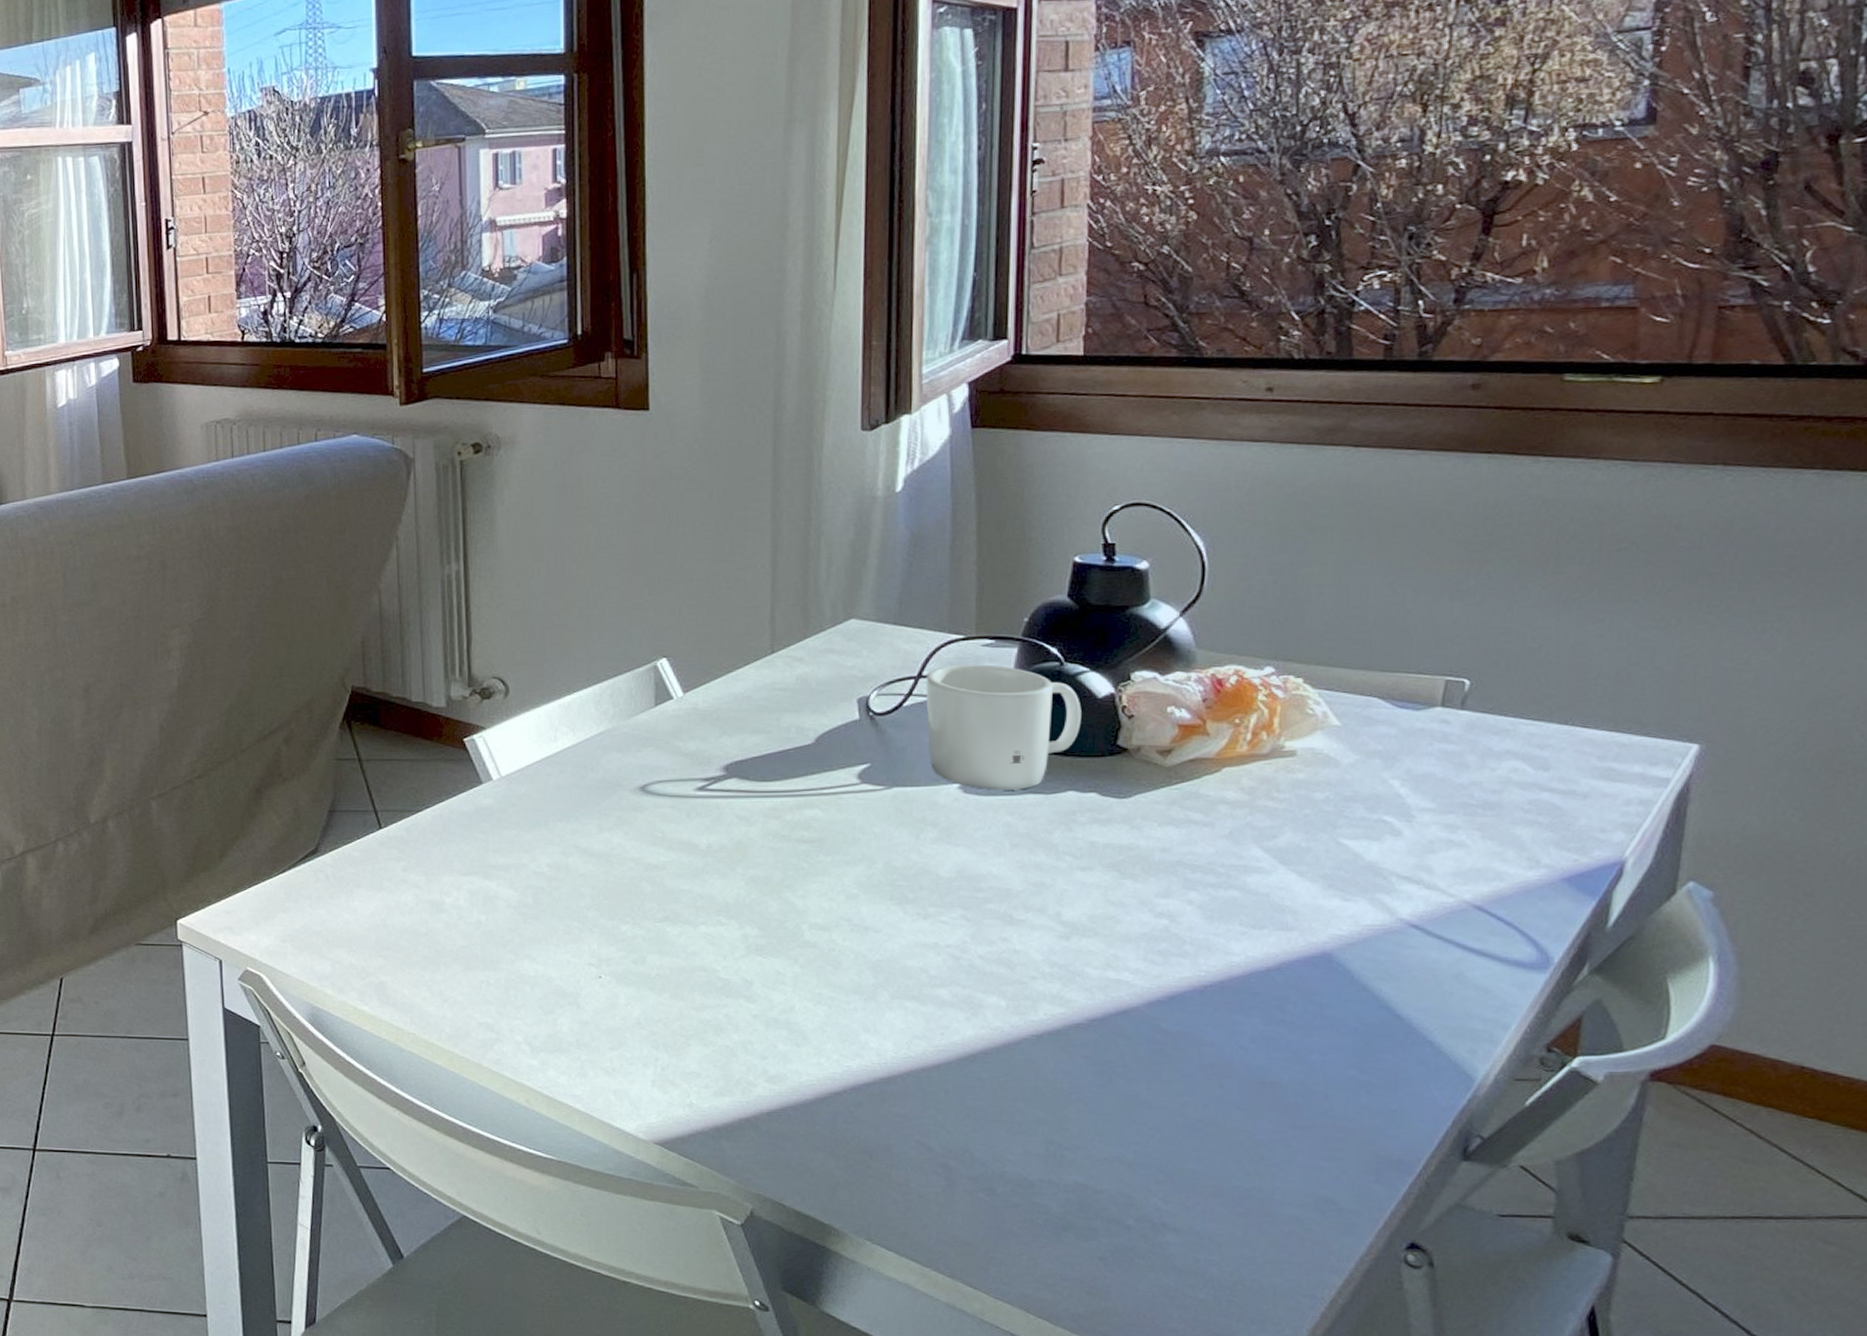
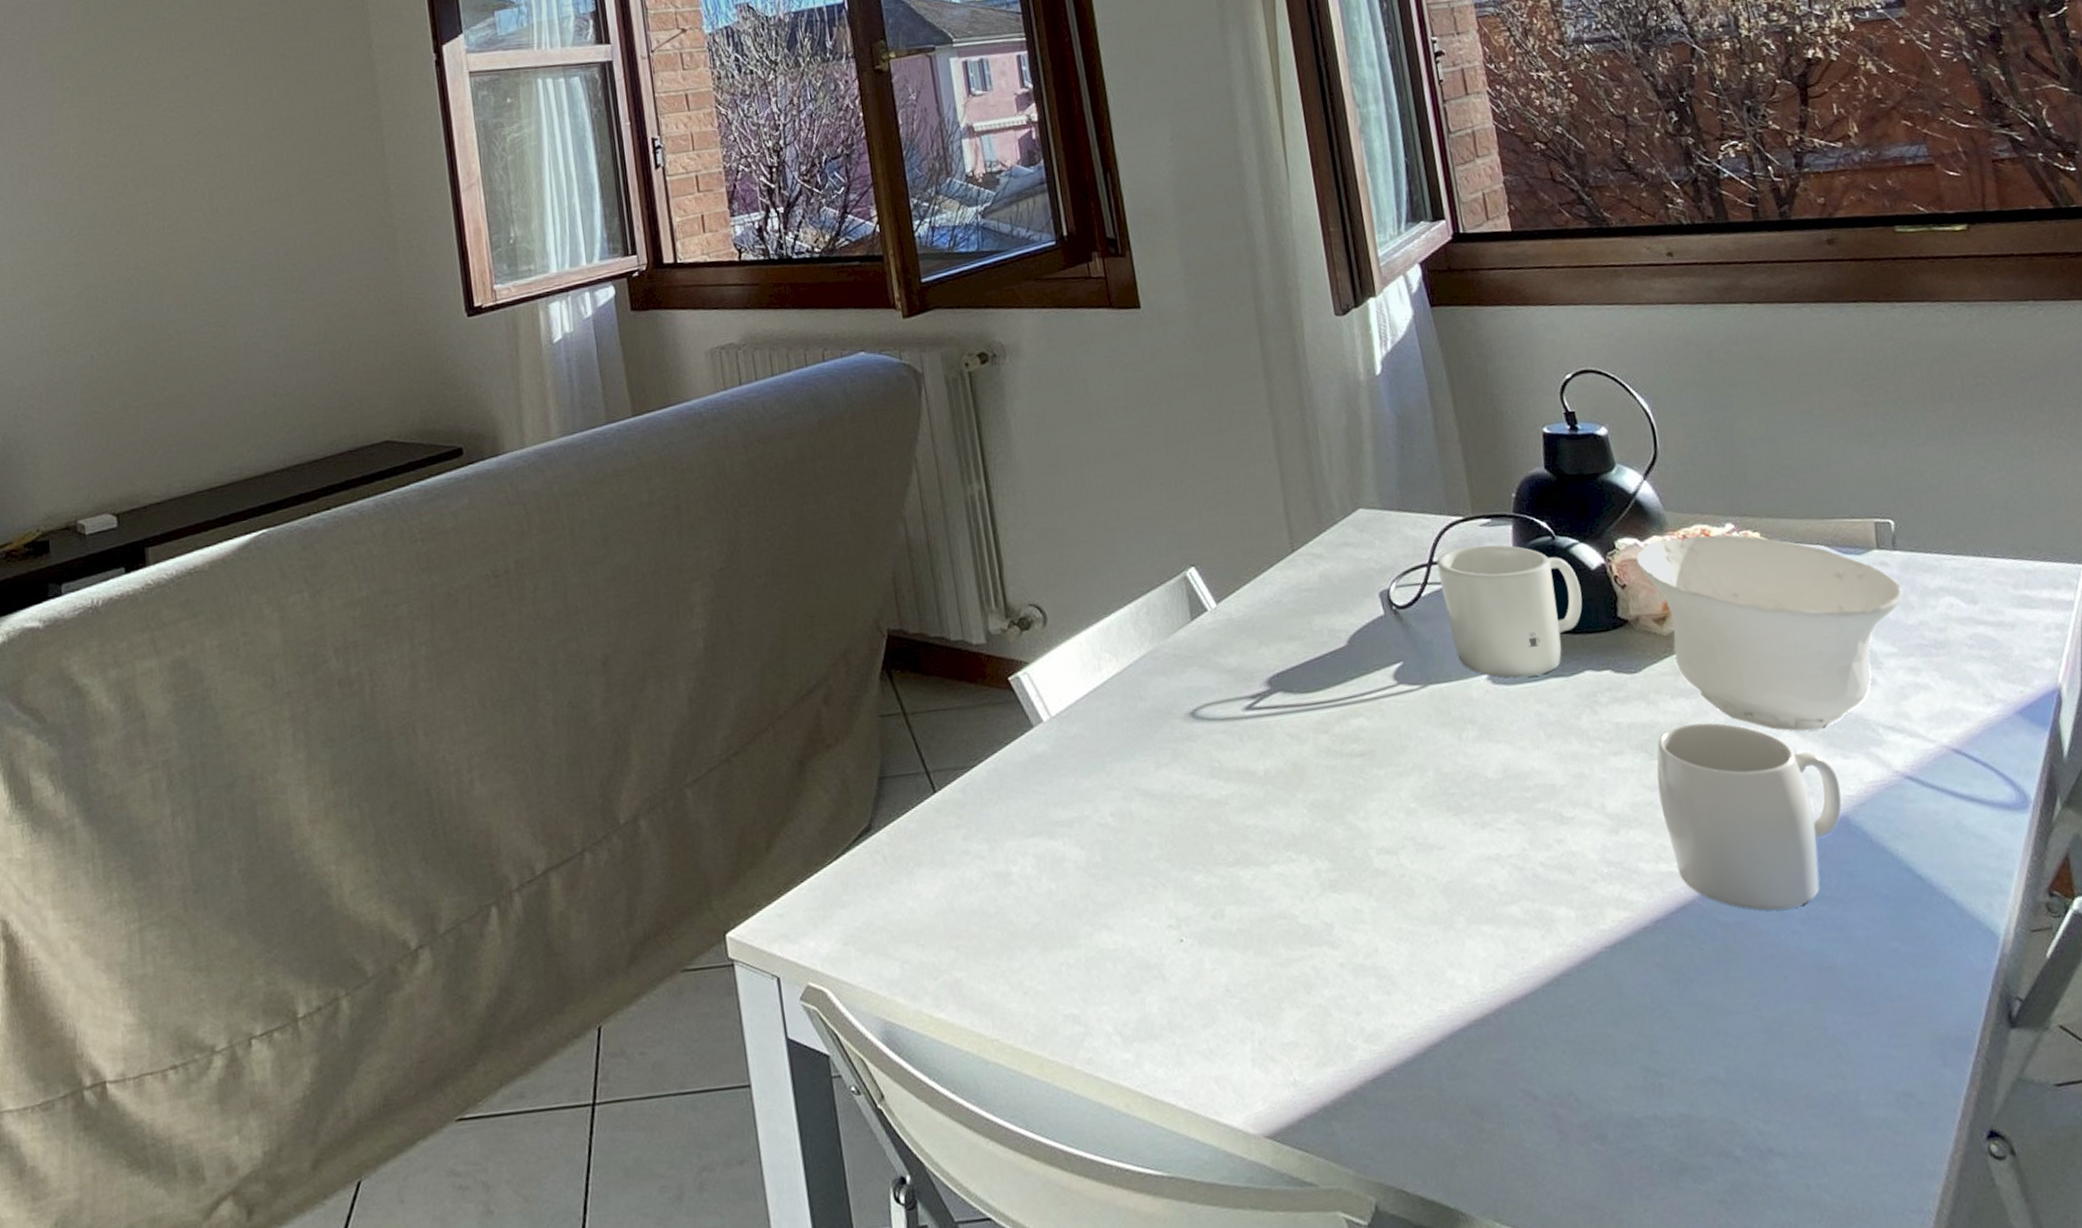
mug: none [1122,851,1331,1027] -> present [1657,723,1842,911]
bowl: none [1152,675,1460,871] -> present [1636,534,1903,731]

